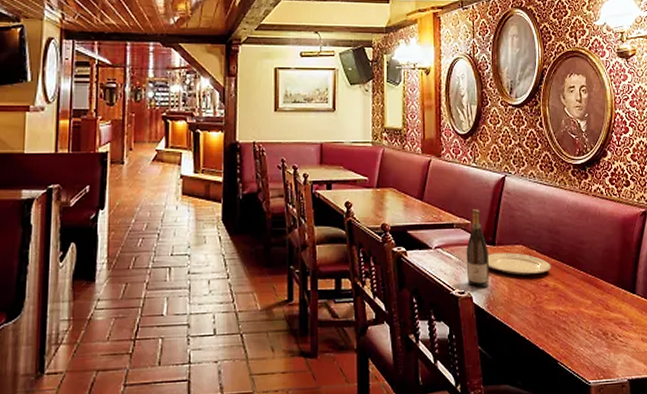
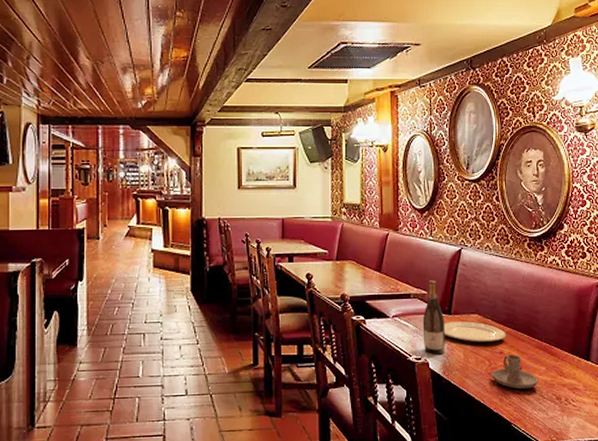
candle holder: none [537,287,585,325] -> present [492,354,539,390]

